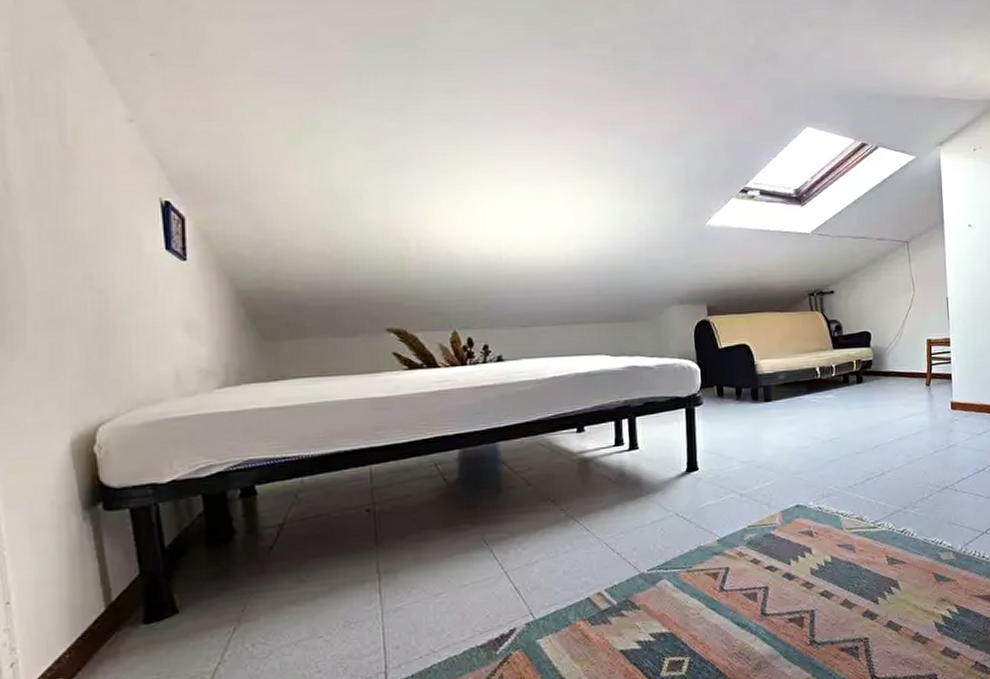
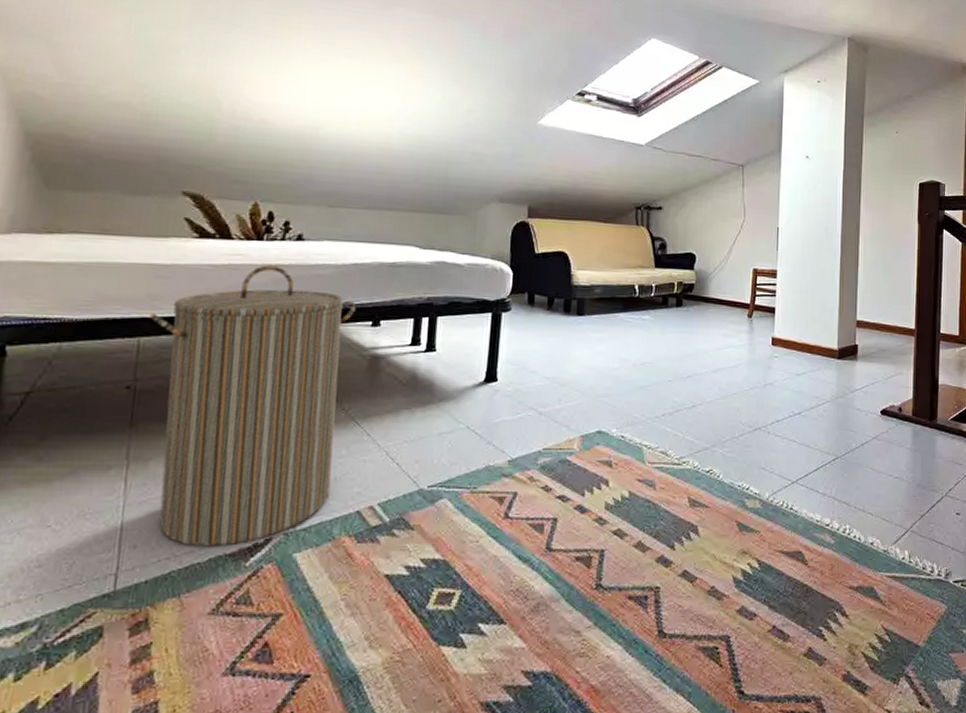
laundry hamper: none [376,387,561,642] -> present [150,265,357,547]

